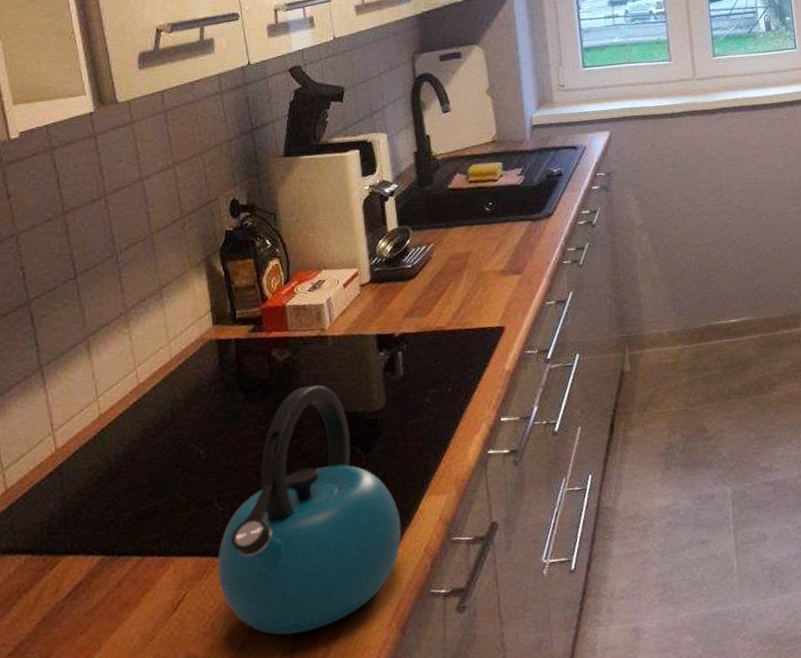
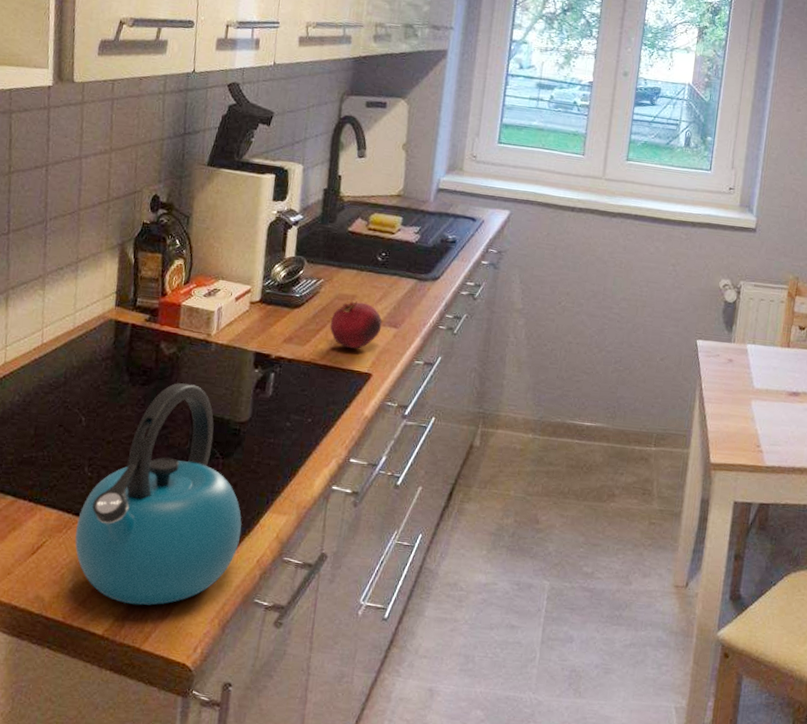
fruit: none [449,256,505,307] -> present [330,301,382,349]

